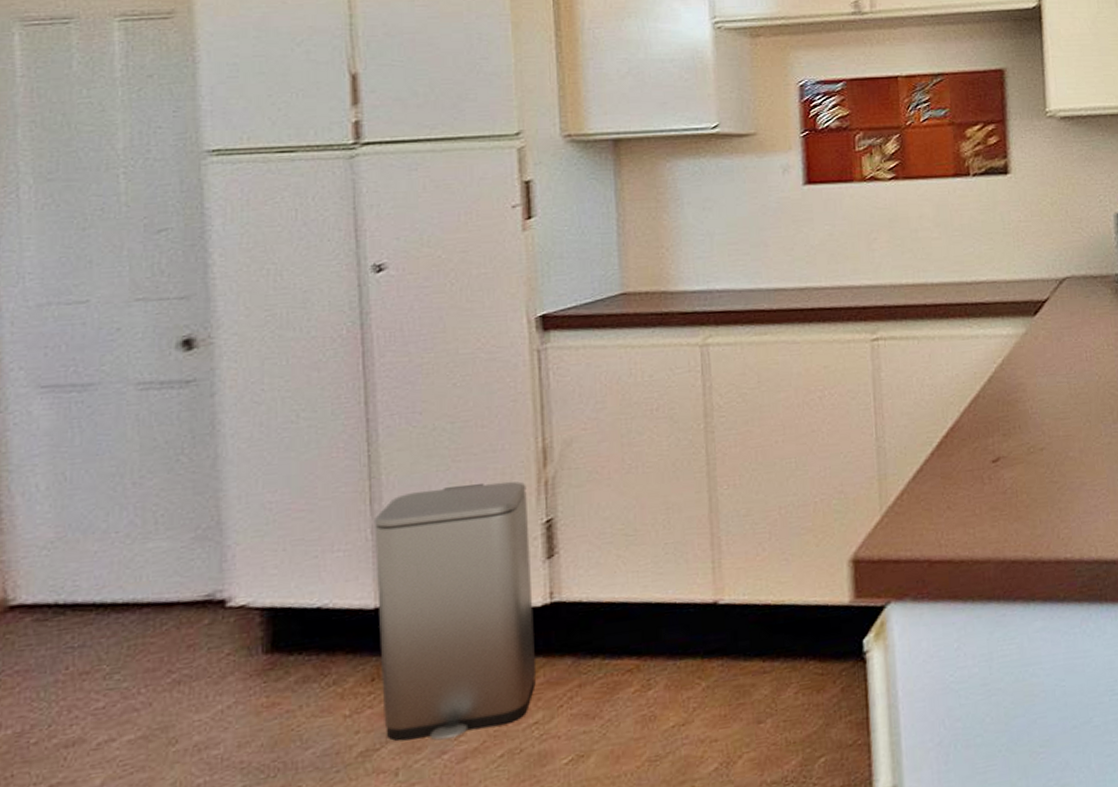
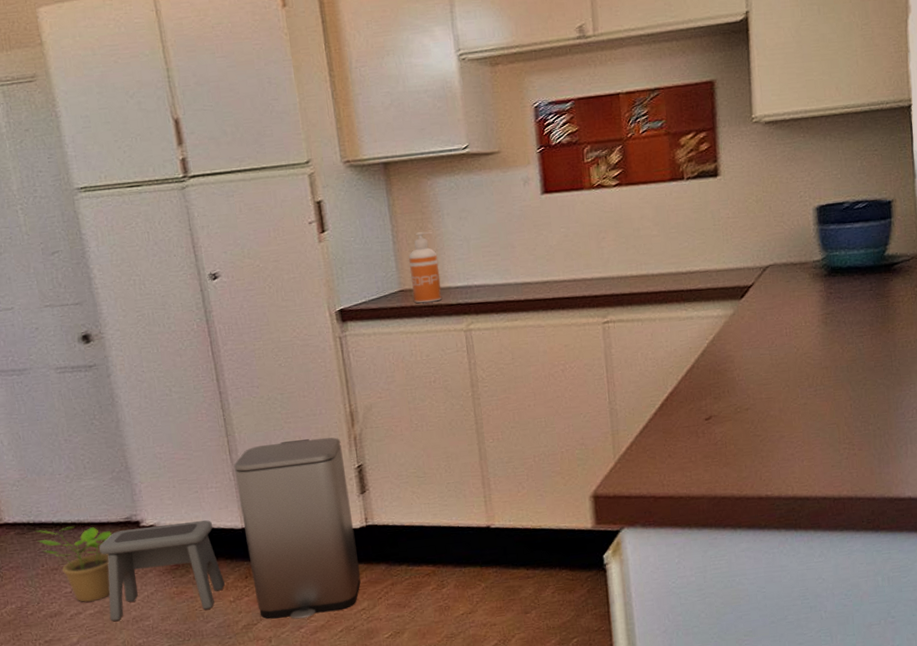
potted plant: none [65,608,181,723] -> present [36,526,112,602]
step stool: none [158,597,339,752] -> present [98,520,225,622]
soap dispenser: none [635,222,675,310] -> present [408,231,443,304]

